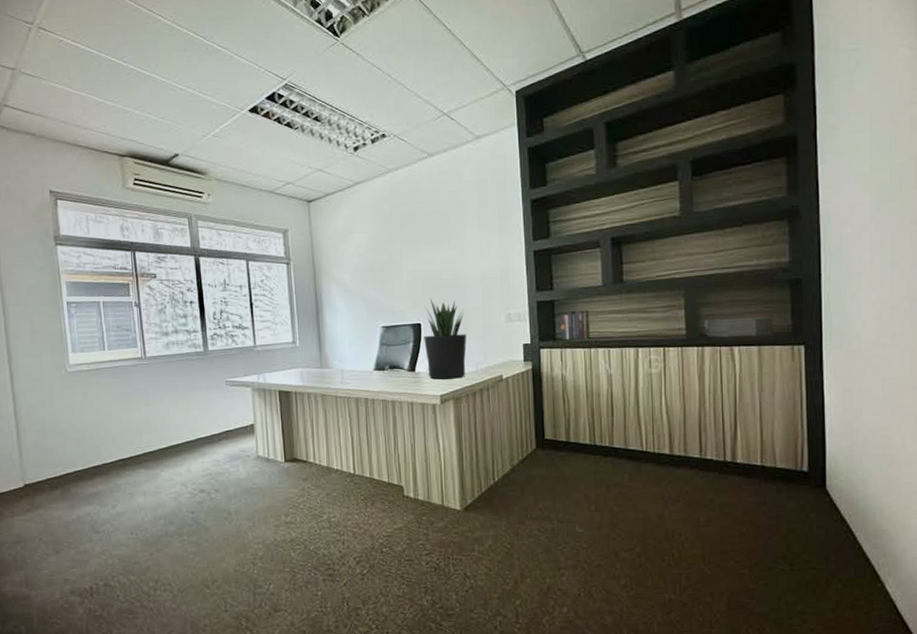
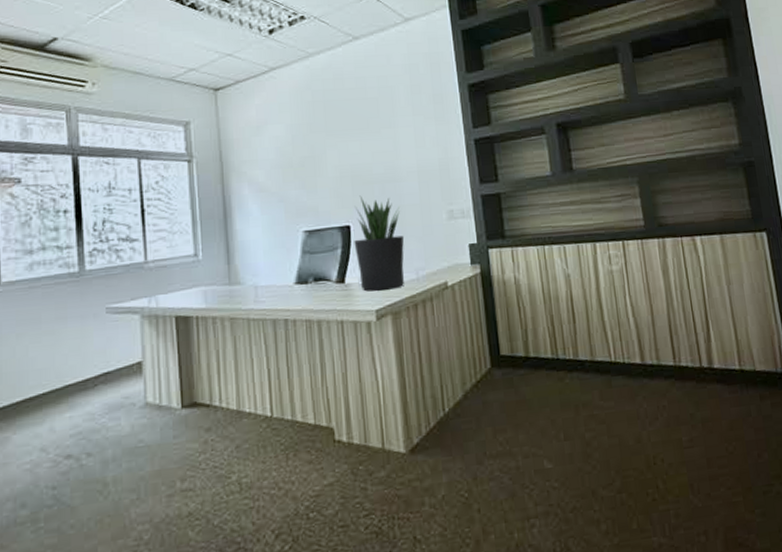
books: present [560,309,591,341] -> none [507,202,543,238]
decorative box: present [704,317,773,338] -> none [662,202,733,228]

